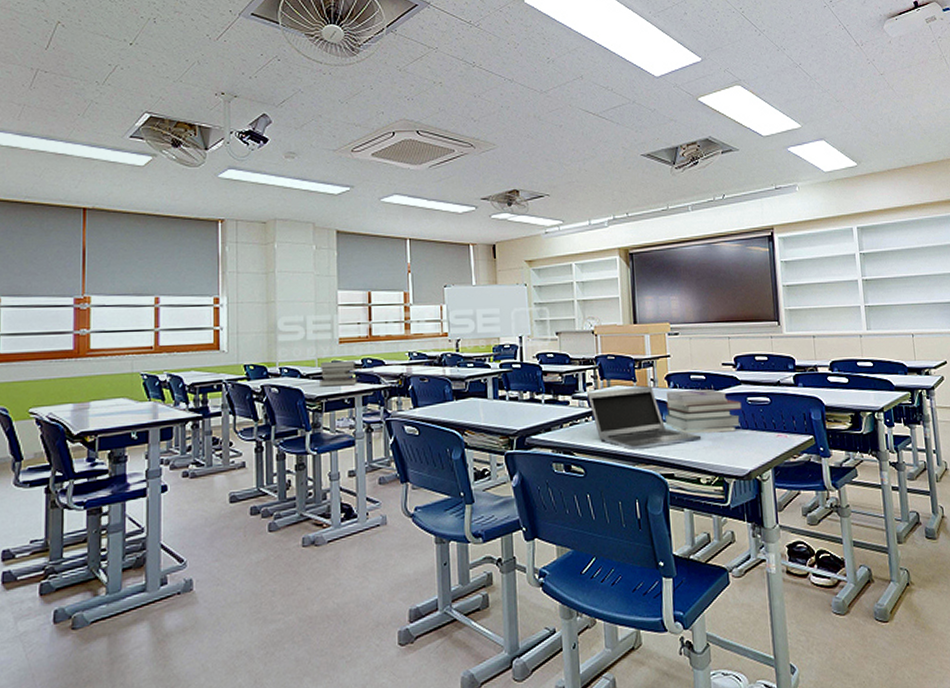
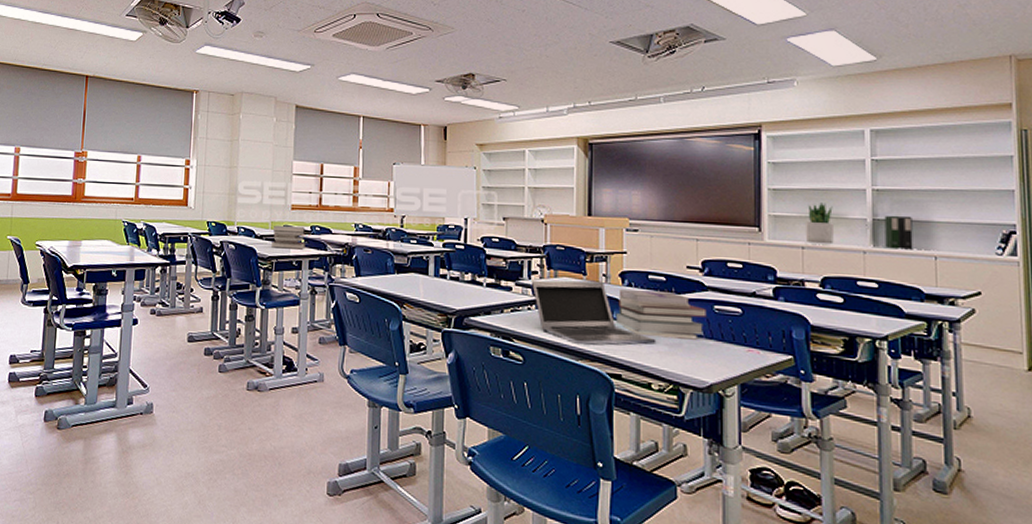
planter: none [813,295,837,332] -> present [804,203,835,245]
binder: none [873,302,896,331] -> present [884,216,913,250]

